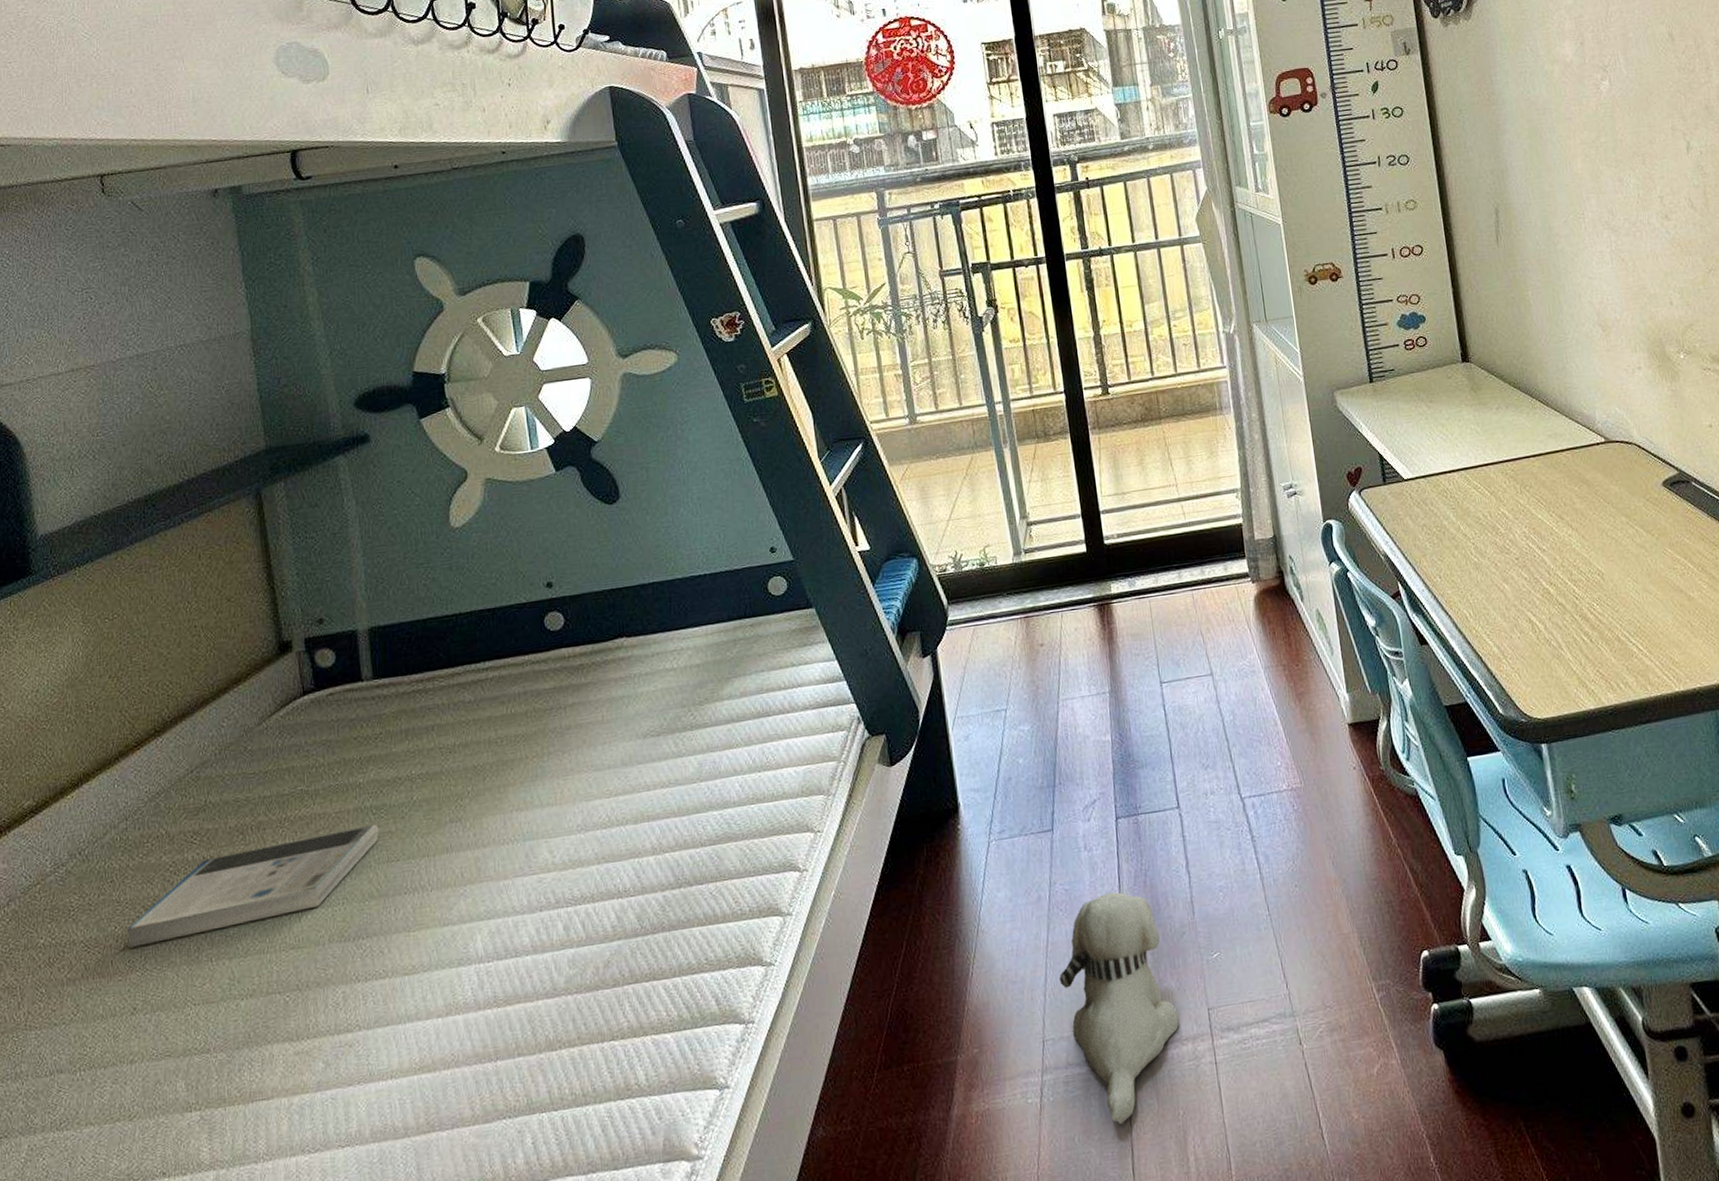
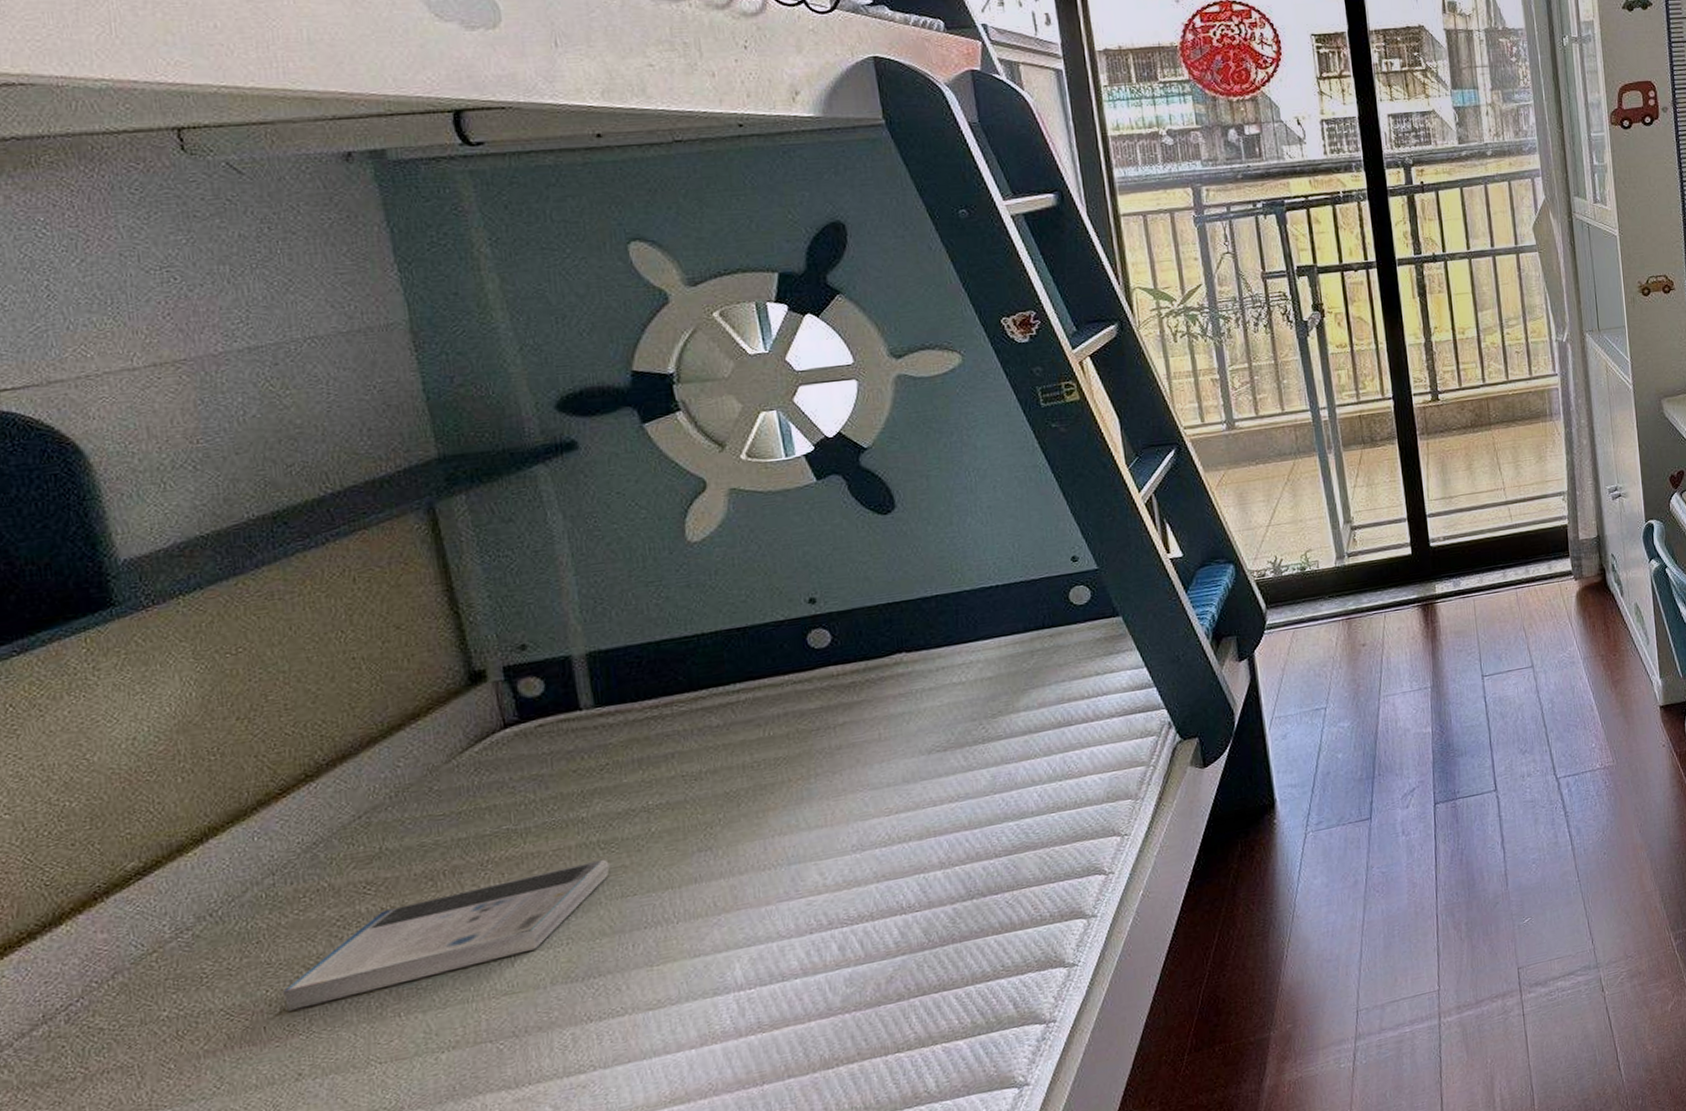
plush toy: present [1059,892,1180,1124] -> none [1374,870,1491,1077]

